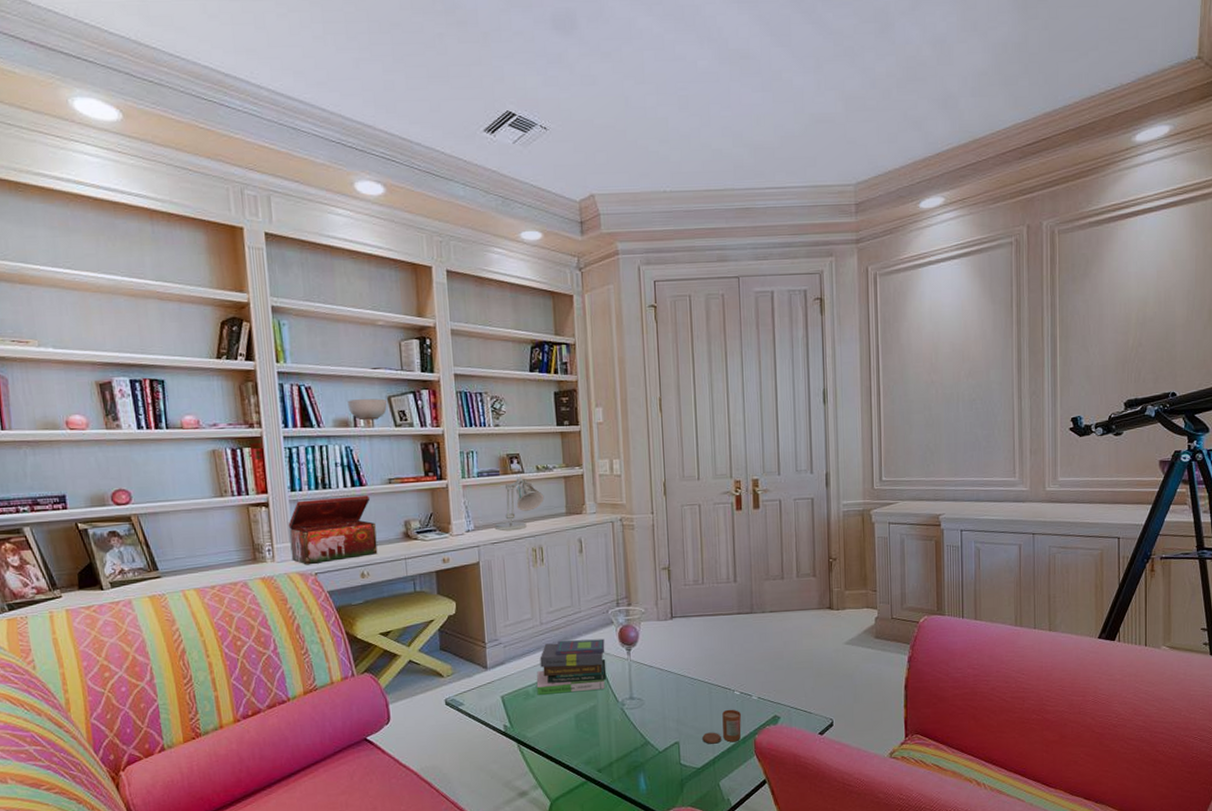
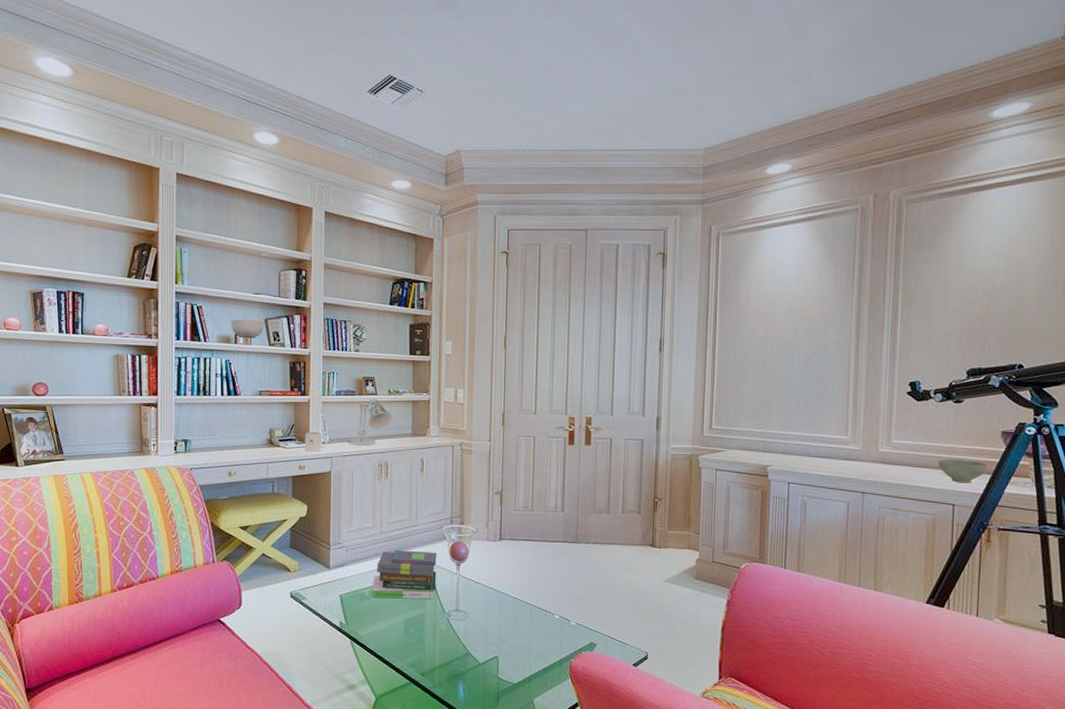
decorative box: present [288,495,378,565] -> none [172,403,245,461]
mug: none [446,519,474,543] -> present [304,431,328,452]
candle: present [702,709,741,744] -> none [521,631,559,663]
bowl: none [1101,492,1148,516] -> present [937,459,988,483]

